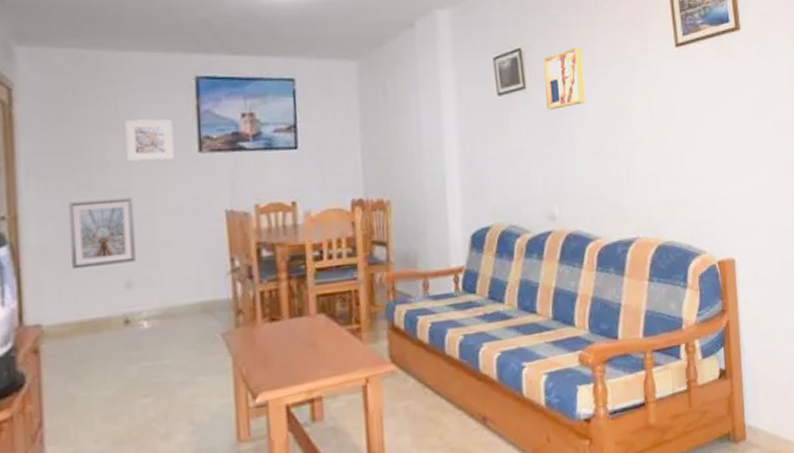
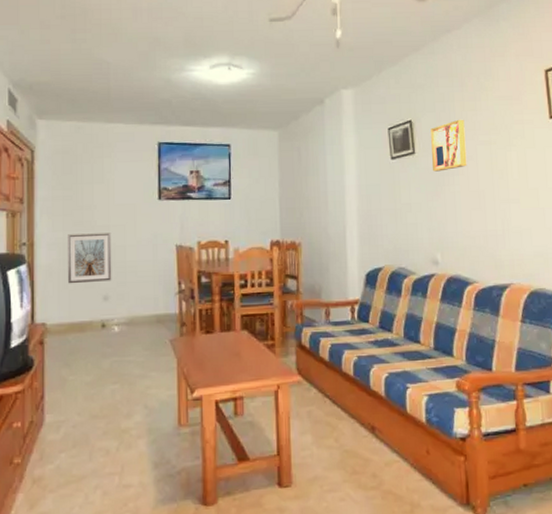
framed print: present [125,118,174,162] -> none [108,174,141,205]

